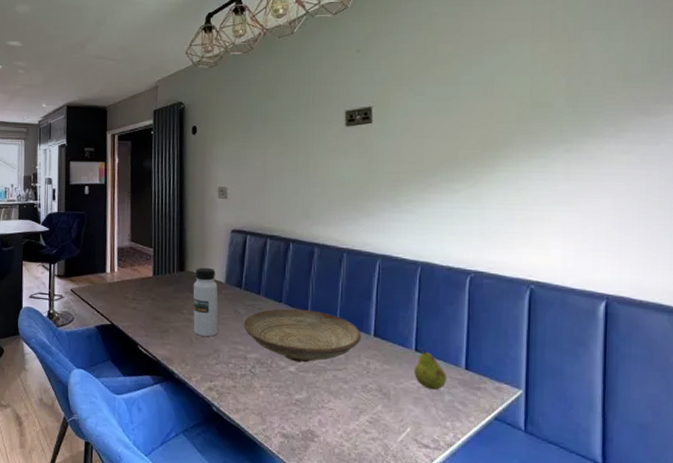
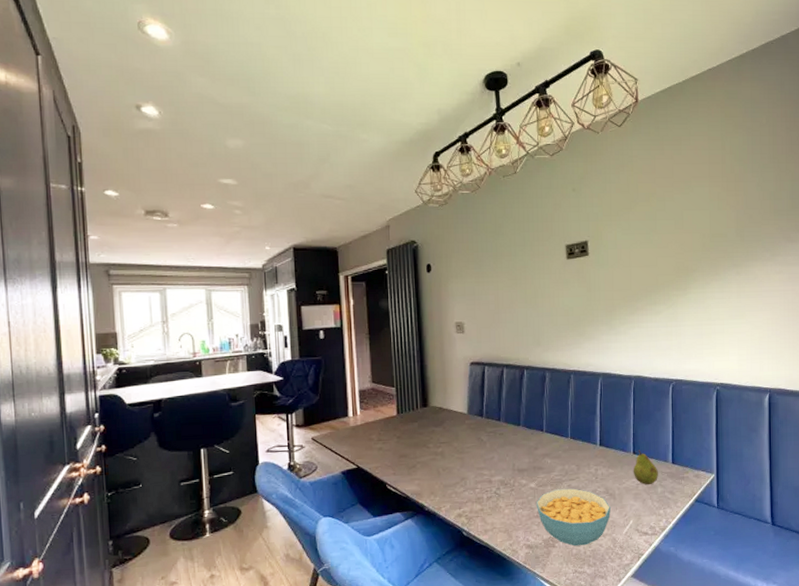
water bottle: present [193,267,218,337] -> none [437,400,463,467]
decorative bowl: present [243,308,362,363] -> none [486,429,590,478]
cereal bowl: none [295,378,383,447] -> present [536,488,611,547]

